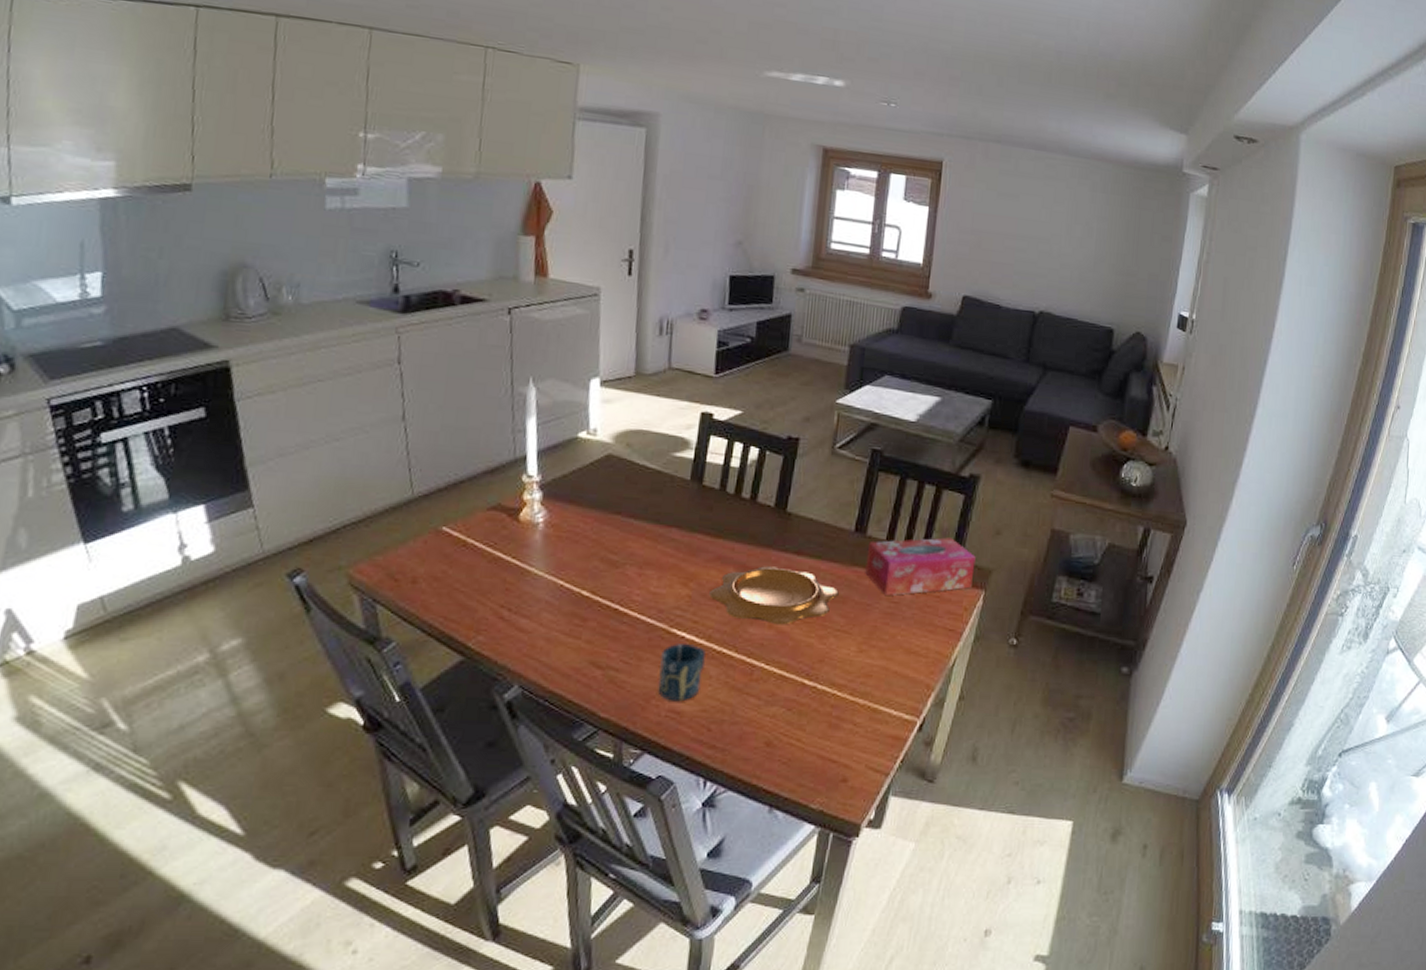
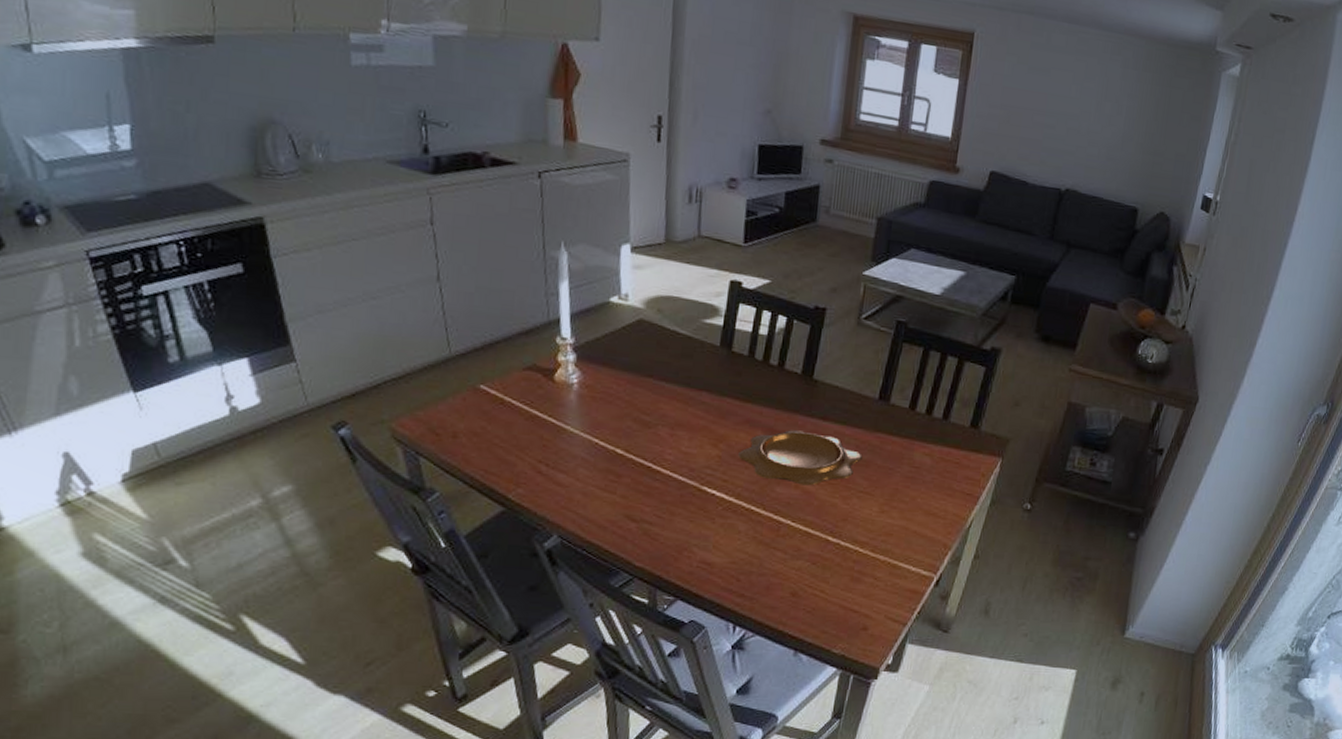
cup: present [658,644,706,702] -> none [689,500,735,554]
tissue box: present [865,537,976,595] -> none [888,407,994,461]

